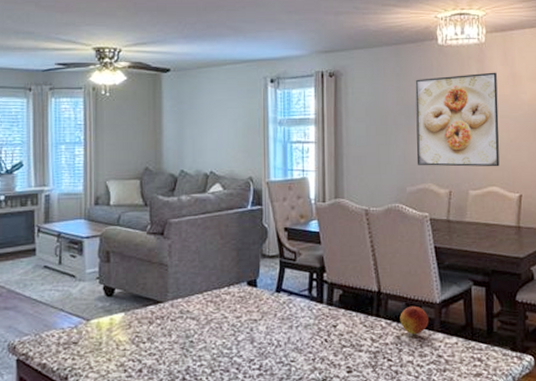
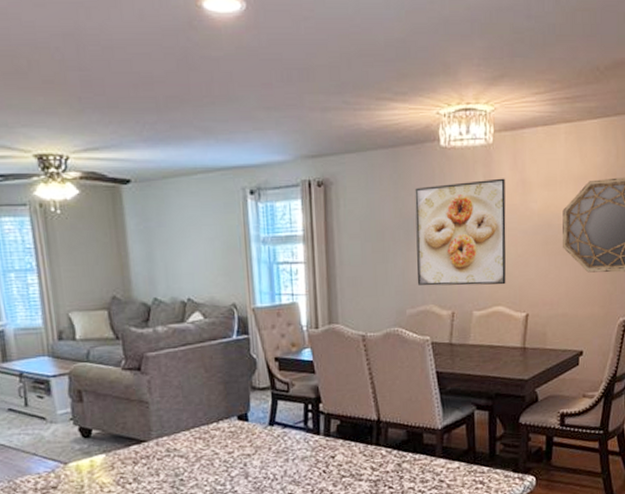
fruit: present [400,305,428,335] -> none [400,433,430,462]

